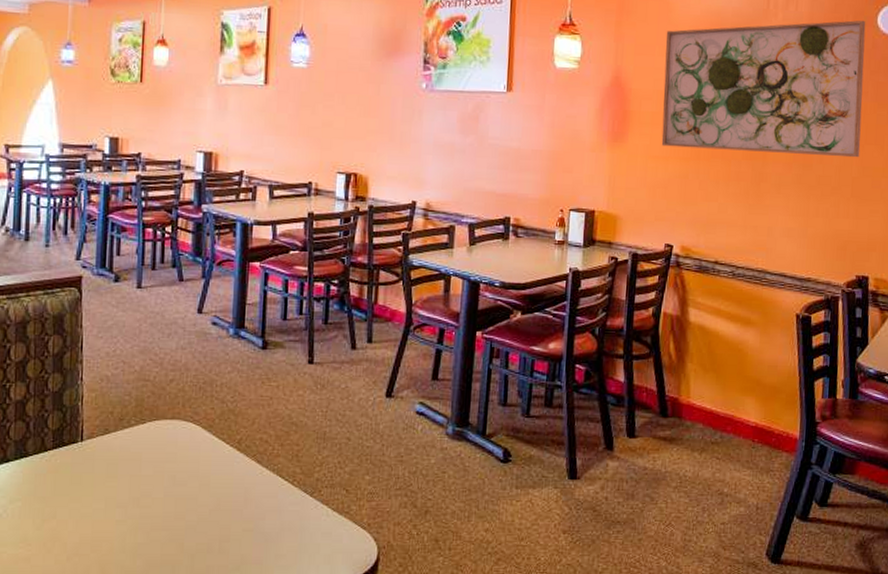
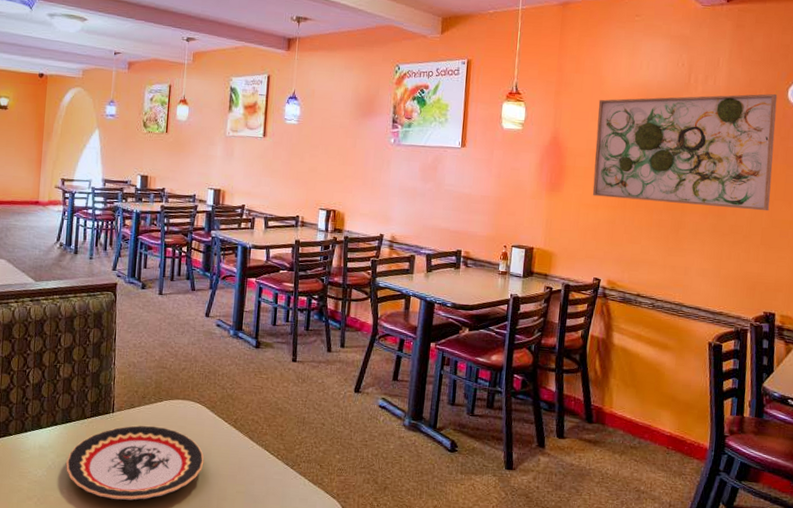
plate: none [22,454,201,551] -> present [66,425,204,500]

